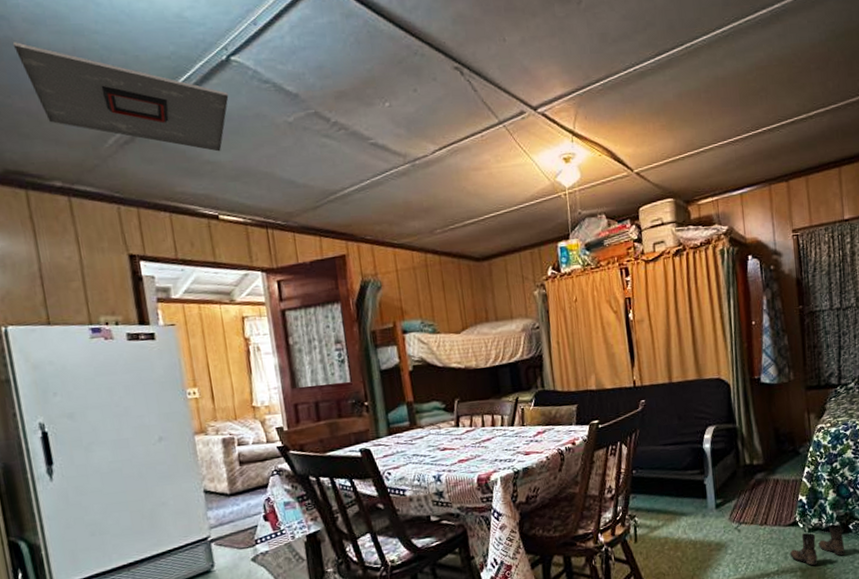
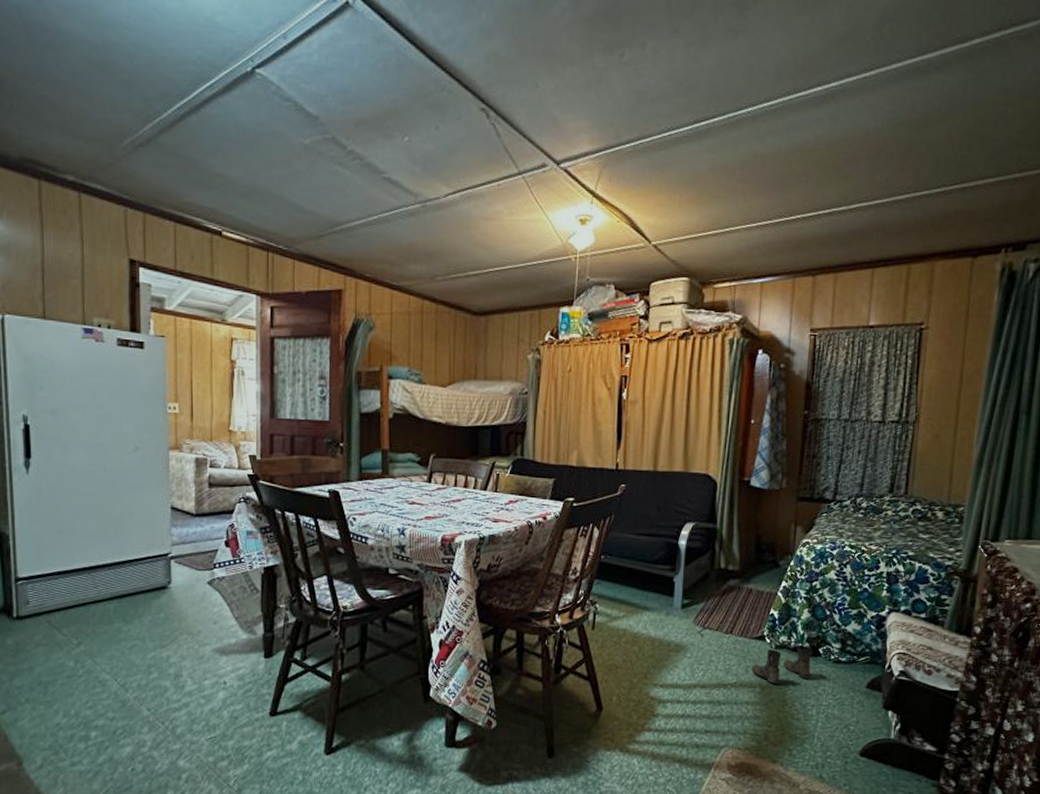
ceiling vent: present [12,42,229,152] -> none [44,27,248,166]

